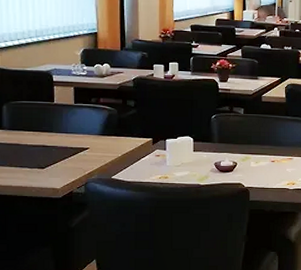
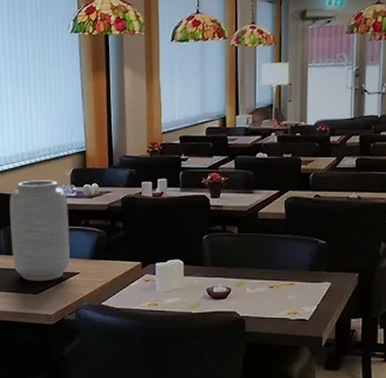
vase: none [14,57,79,156] -> present [9,180,70,281]

